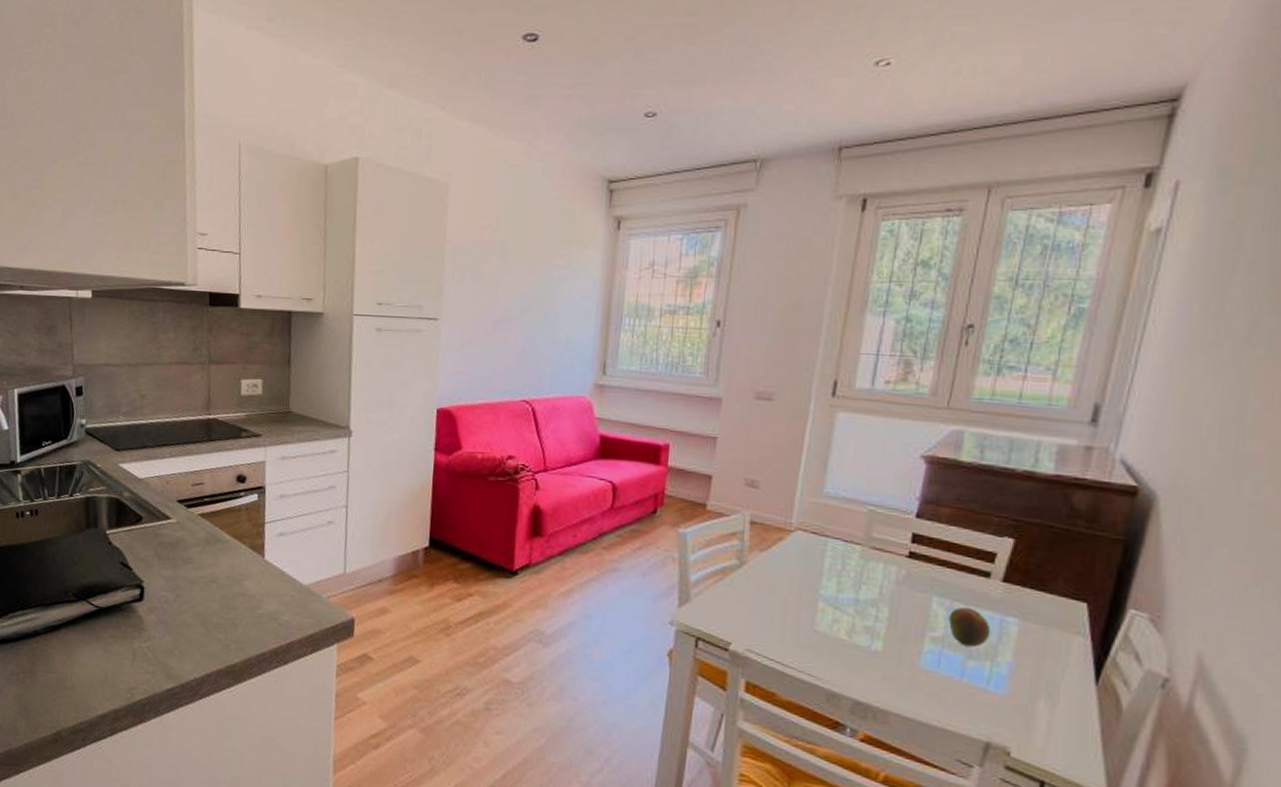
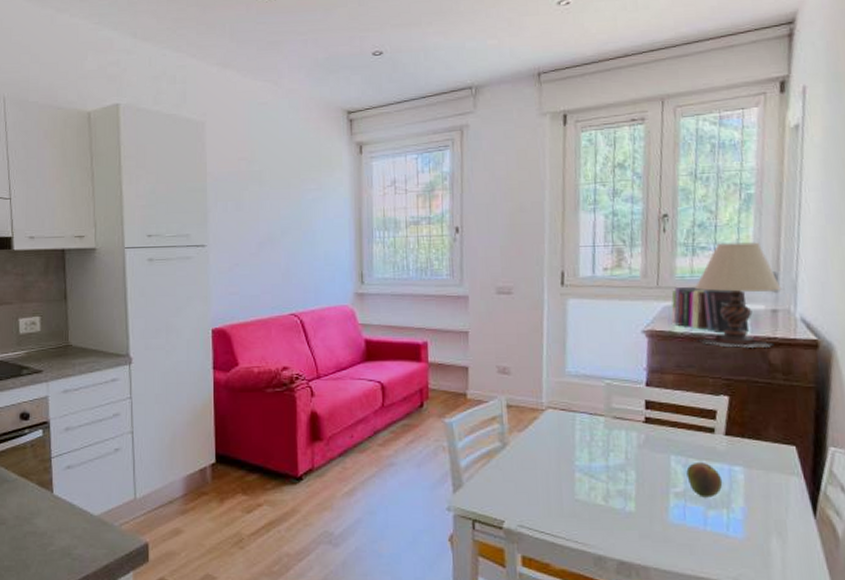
books: none [959,409,1054,469] -> present [671,286,750,334]
table lamp: none [985,364,1103,489] -> present [694,242,782,348]

